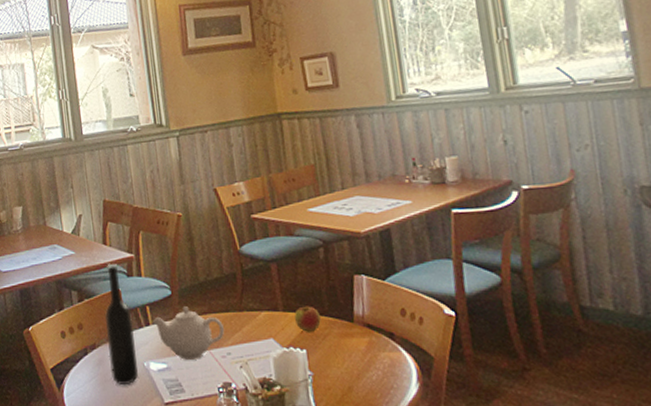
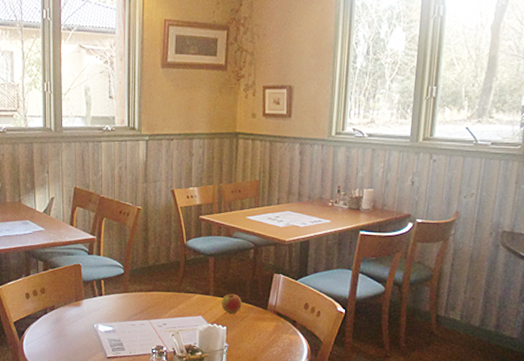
bottle: present [104,263,139,386] -> none [65,241,89,341]
teapot: present [152,306,225,360] -> none [105,284,164,326]

